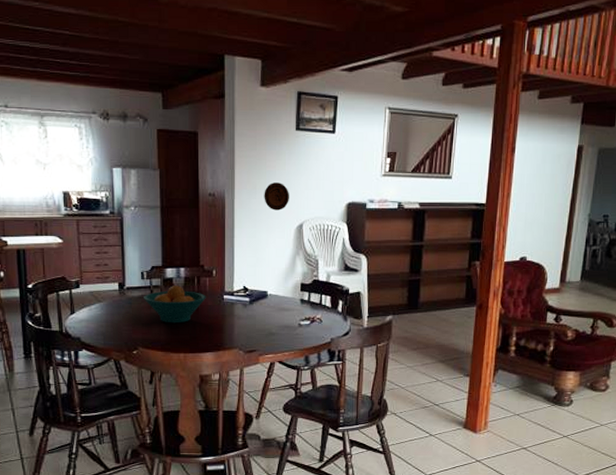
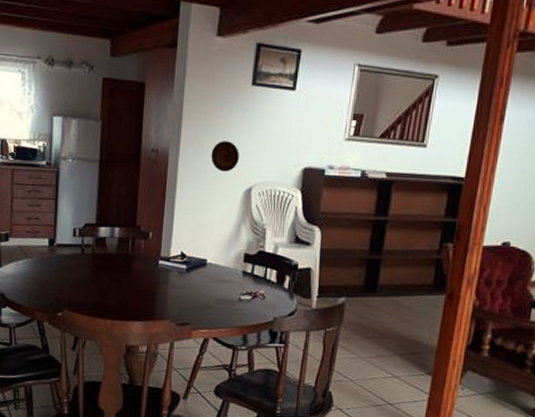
fruit bowl: present [144,285,206,324] -> none [74,246,140,287]

